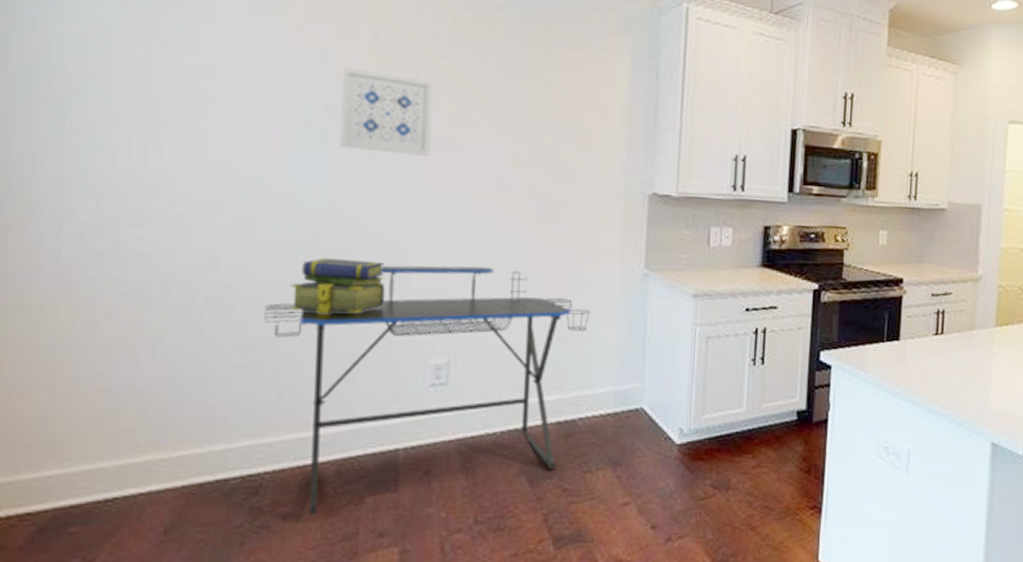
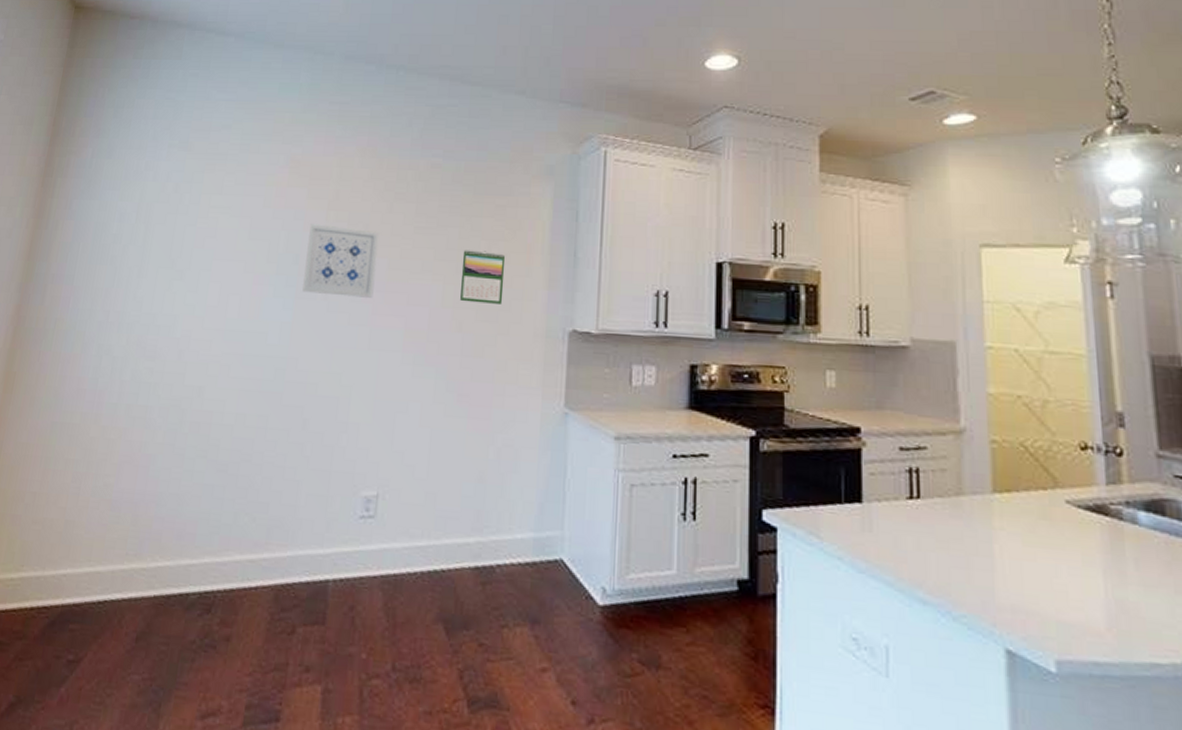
desk: present [264,265,591,515] -> none [231,398,511,640]
stack of books: present [289,257,386,314] -> none [251,389,330,443]
calendar: none [532,106,582,166] -> present [460,250,506,304]

